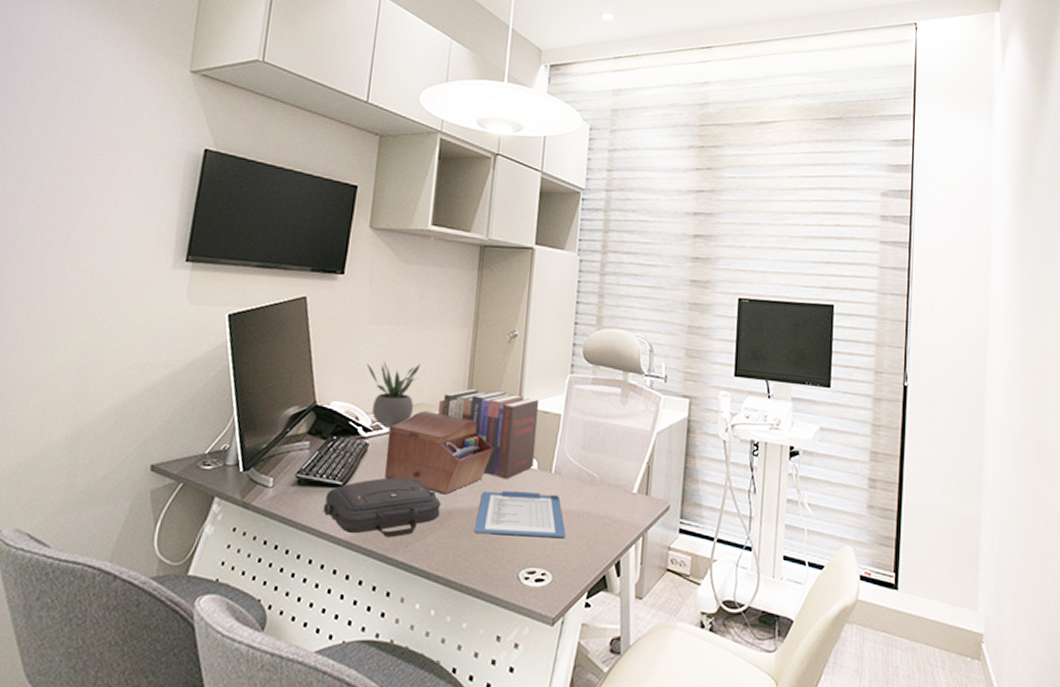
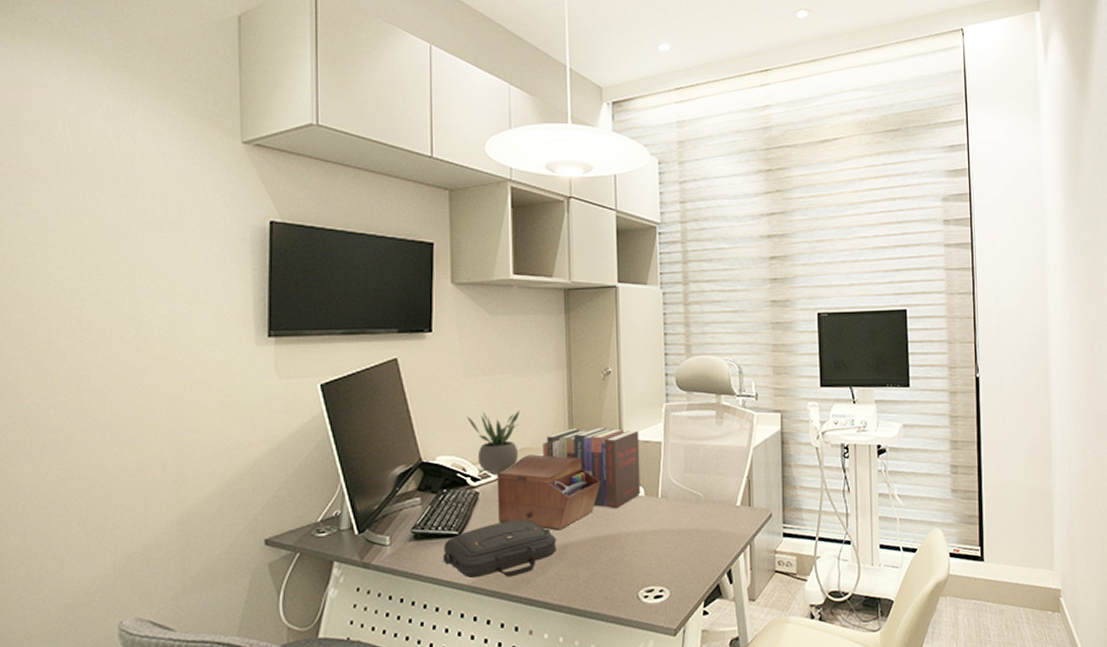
clipboard: present [474,491,566,539] -> none [591,516,679,563]

